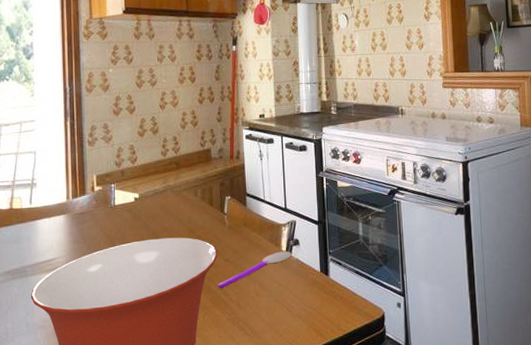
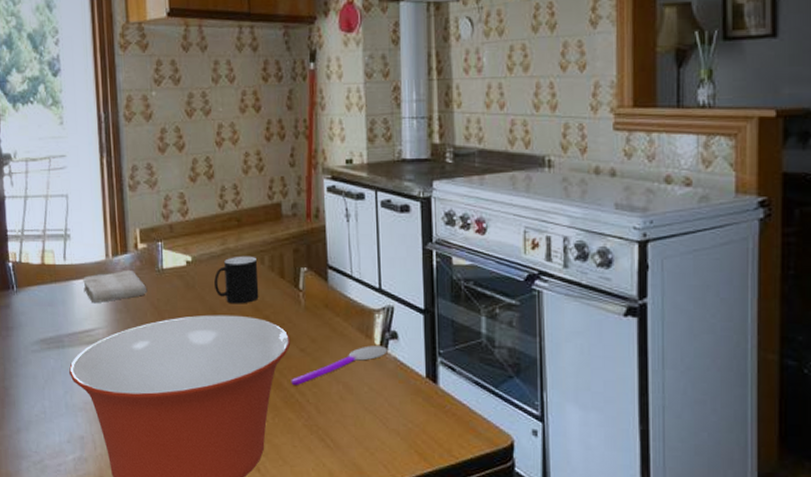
washcloth: none [46,208,102,237] -> present [83,269,148,303]
cup: none [157,190,193,229] -> present [214,255,259,304]

